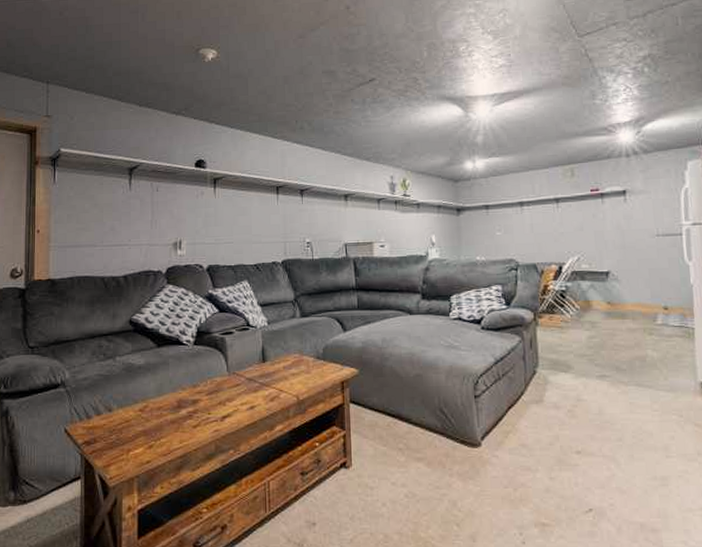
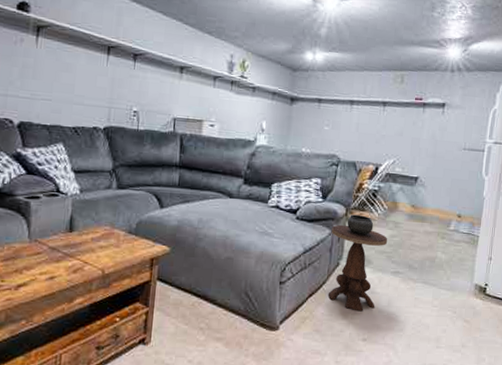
side table: none [521,318,587,422] -> present [328,214,388,312]

